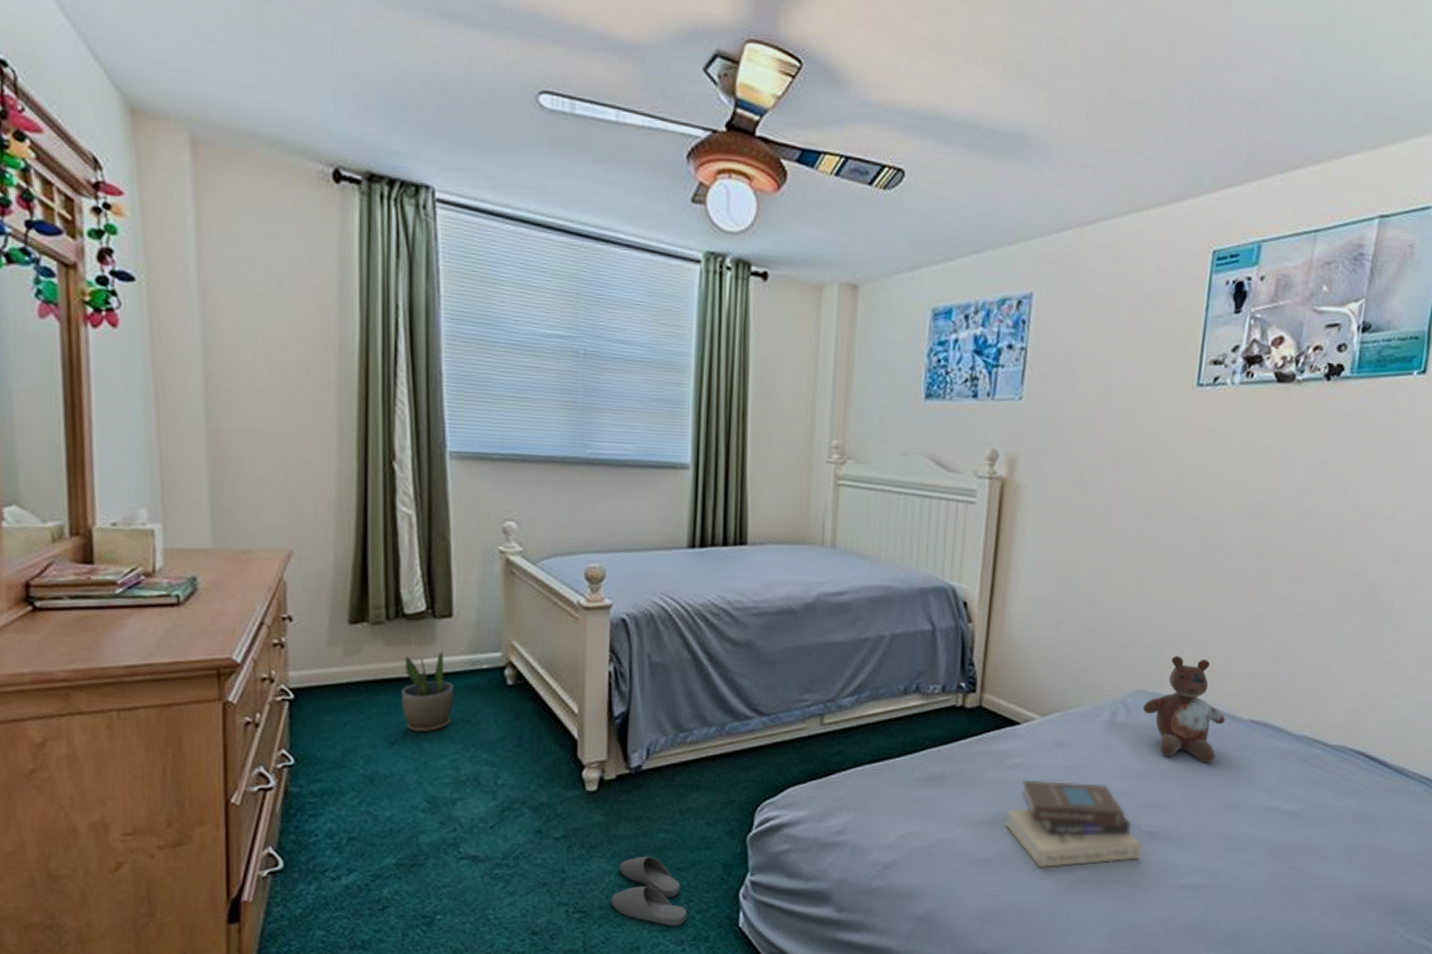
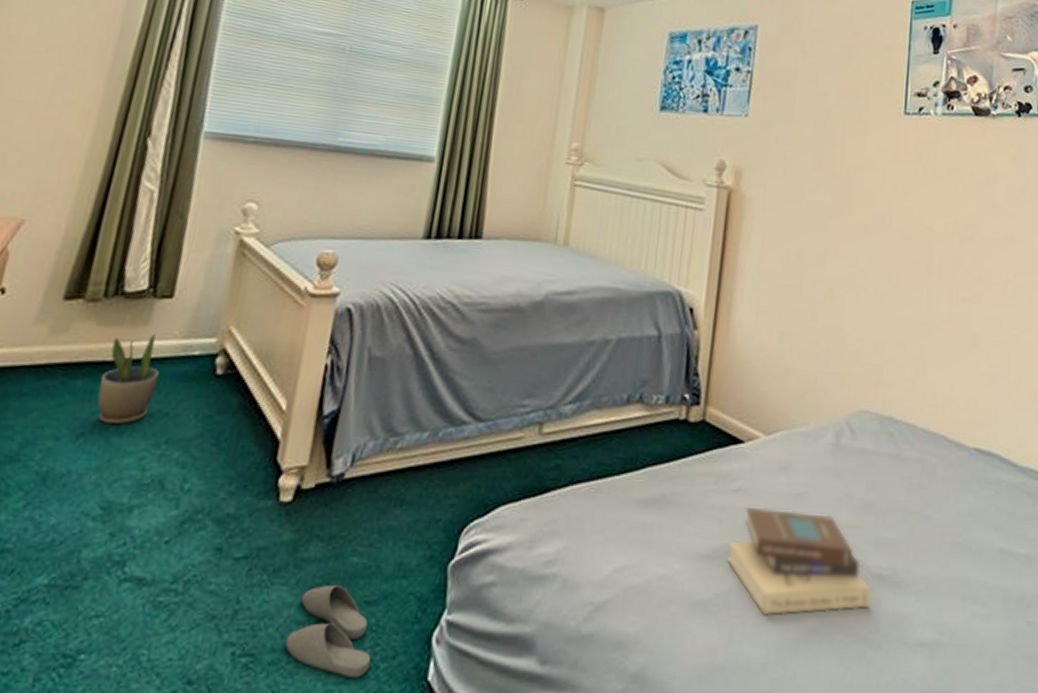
stuffed bear: present [1142,656,1225,763] -> none [866,375,949,495]

